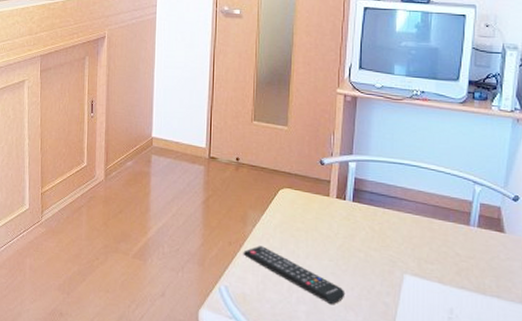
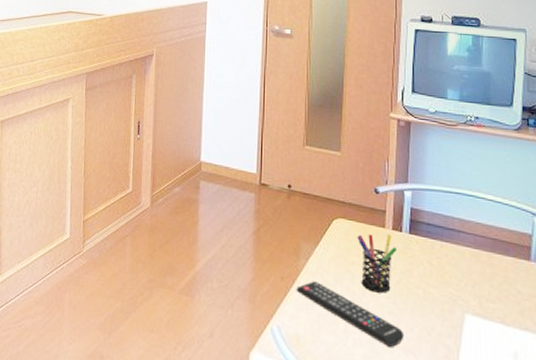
pen holder: none [302,202,341,256] -> present [357,234,398,293]

